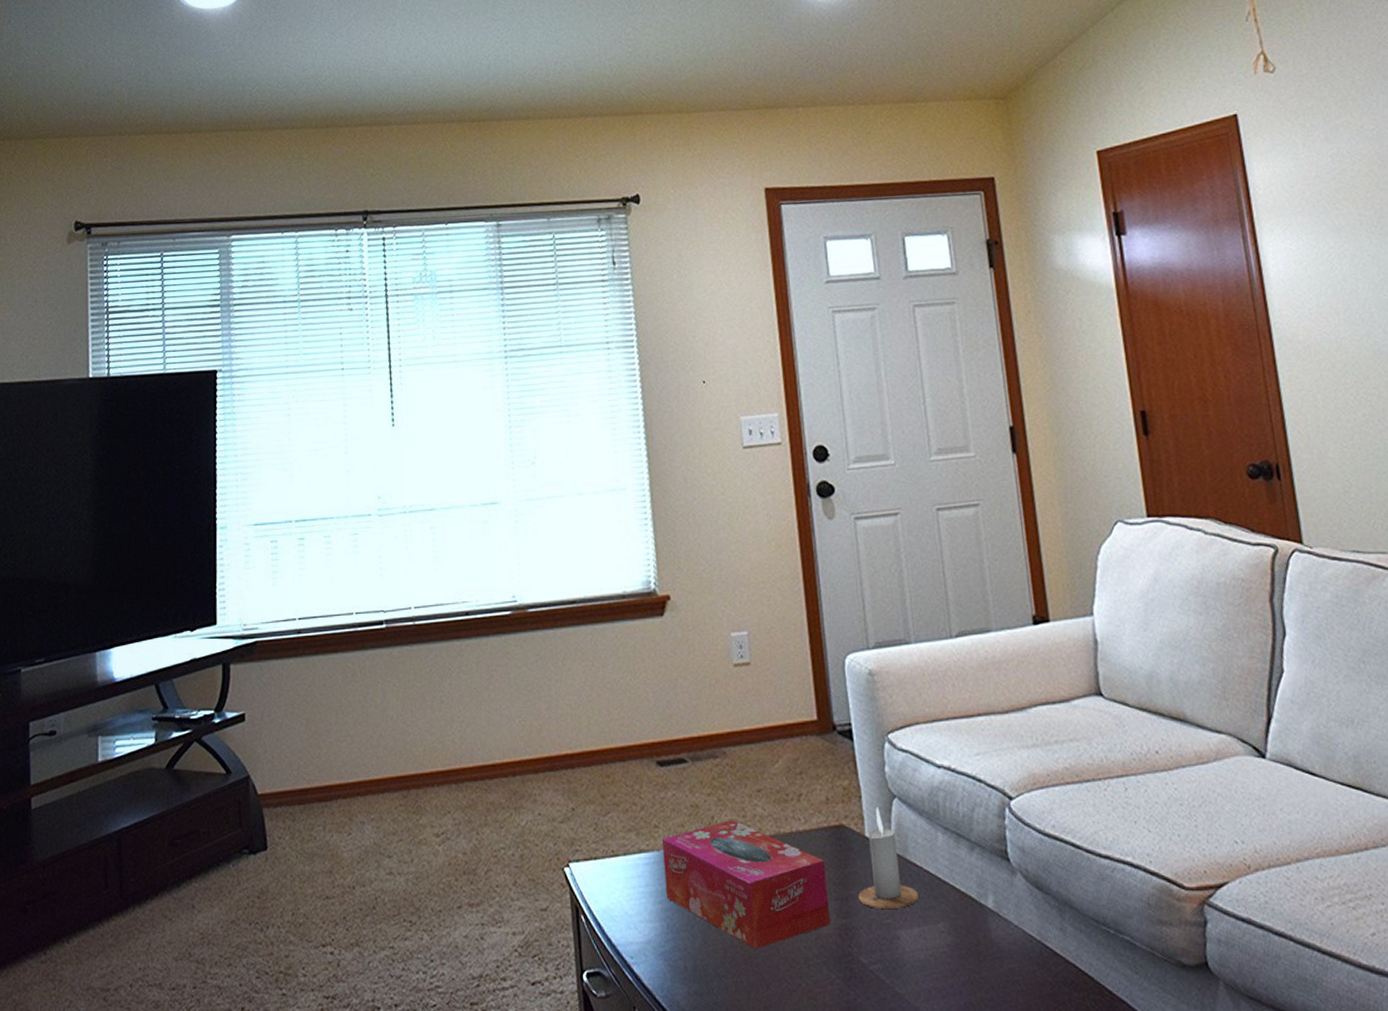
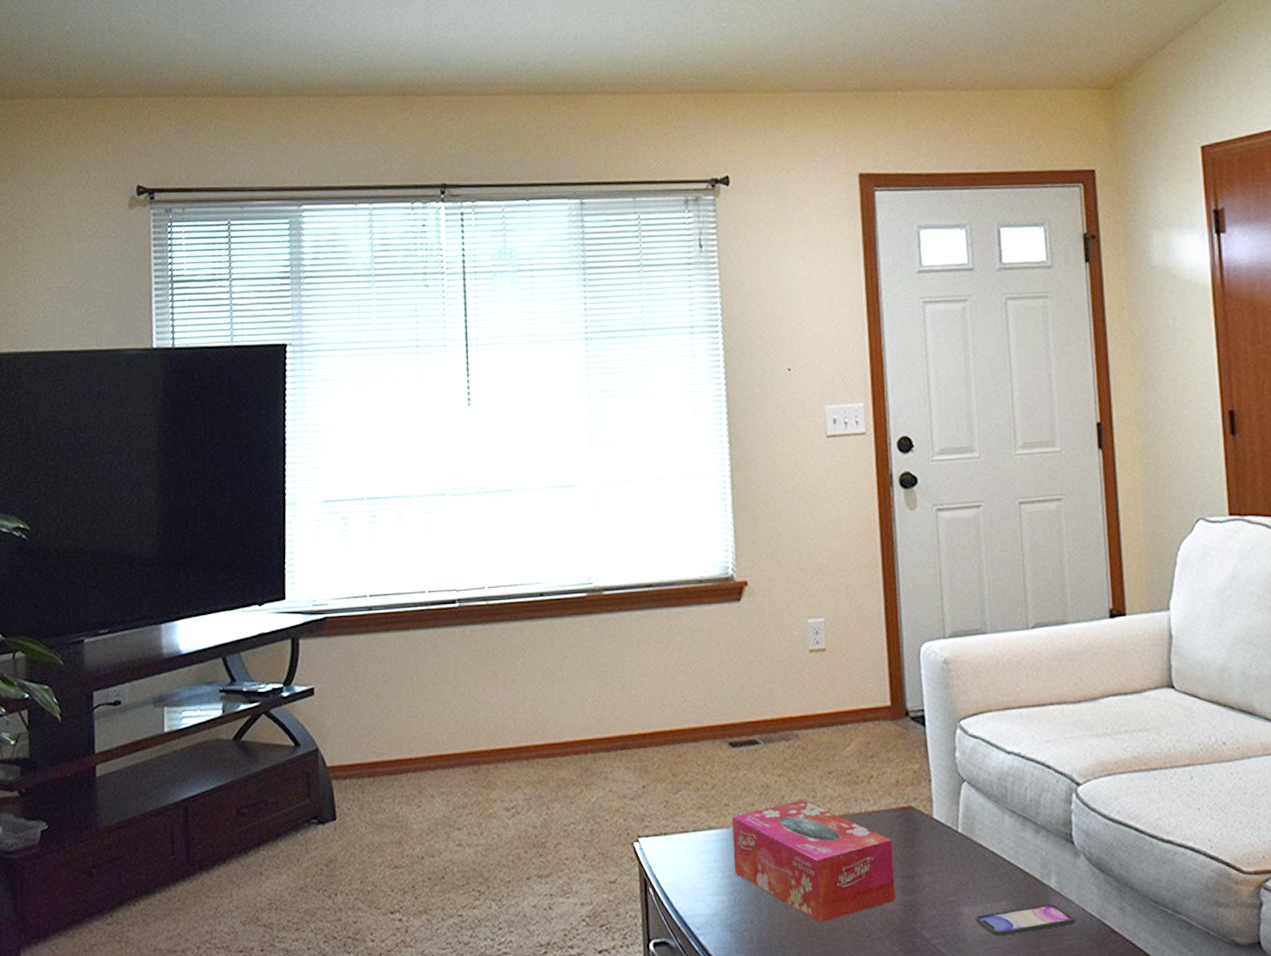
candle: present [858,807,919,910] -> none [923,790,983,888]
smartphone: none [913,926,1016,961] -> present [975,904,1076,937]

